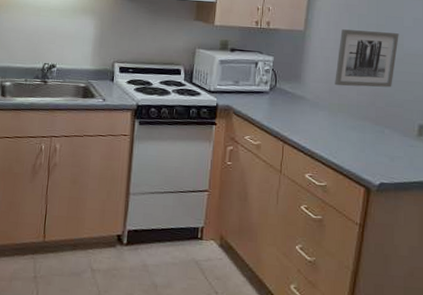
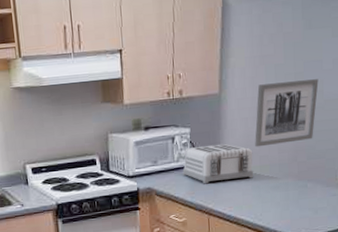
toaster: none [262,75,332,115] -> present [182,143,254,184]

